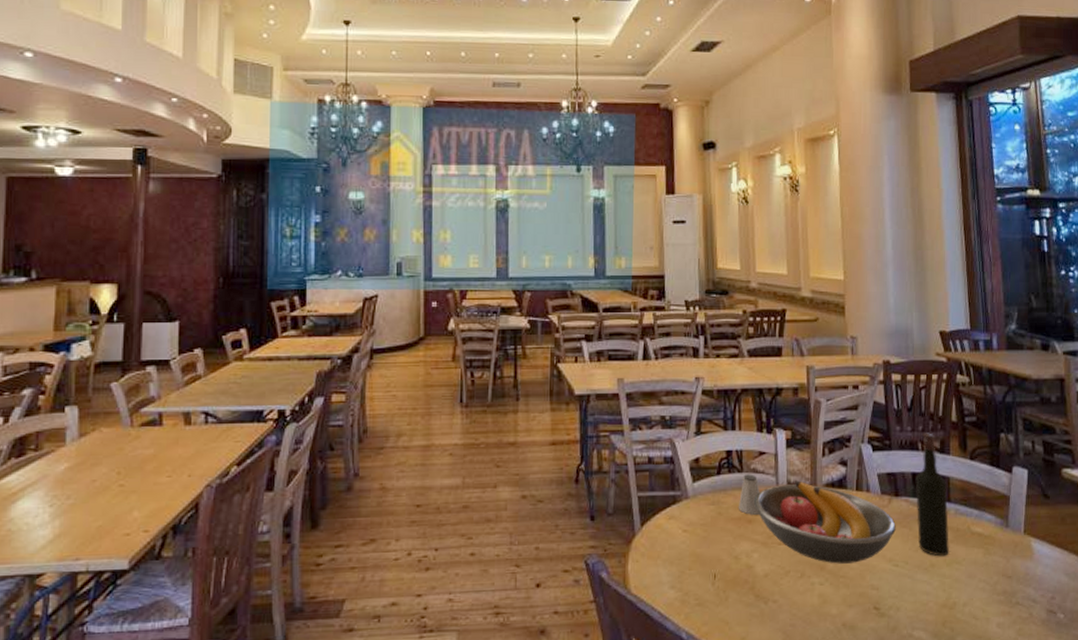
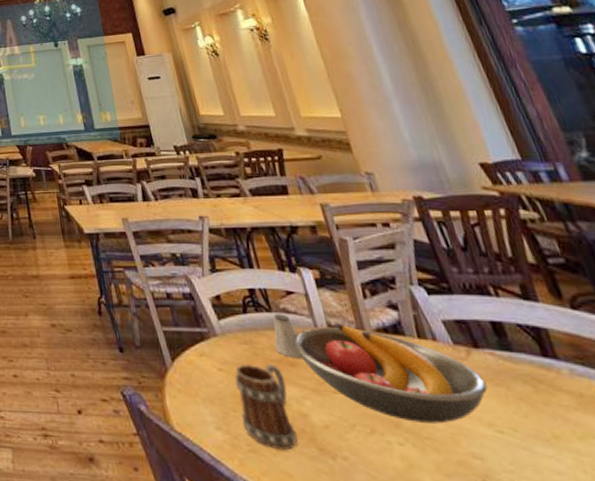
mug: none [695,522,741,601] -> present [233,364,298,451]
wine bottle: present [915,433,949,557] -> none [491,275,577,427]

